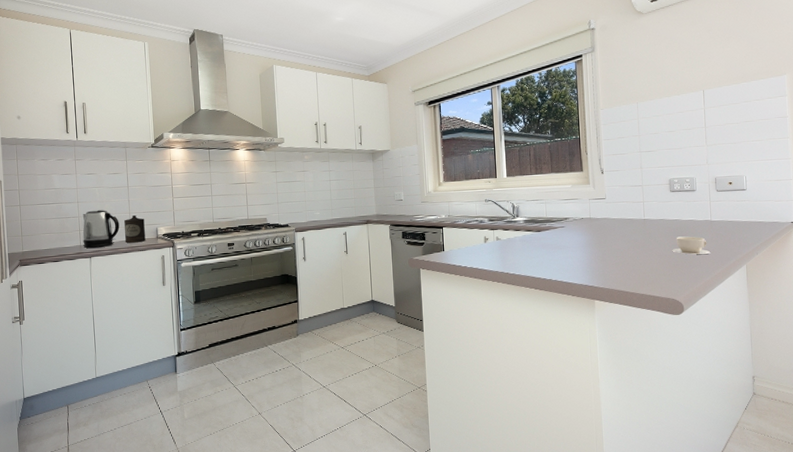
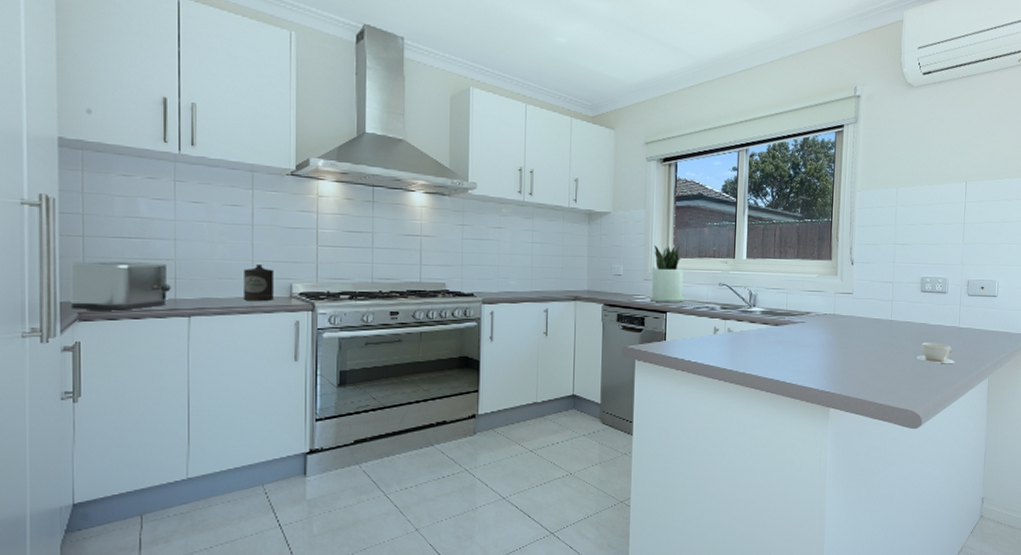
toaster: none [12,220,78,258] -> present [69,260,171,312]
kettle: present [82,209,120,248] -> none [179,251,236,305]
planter: none [426,171,458,220] -> present [648,245,685,302]

